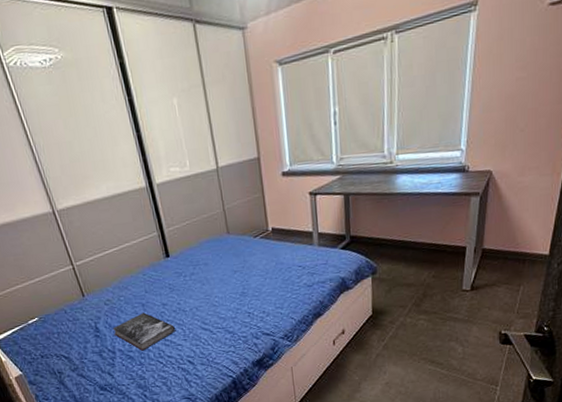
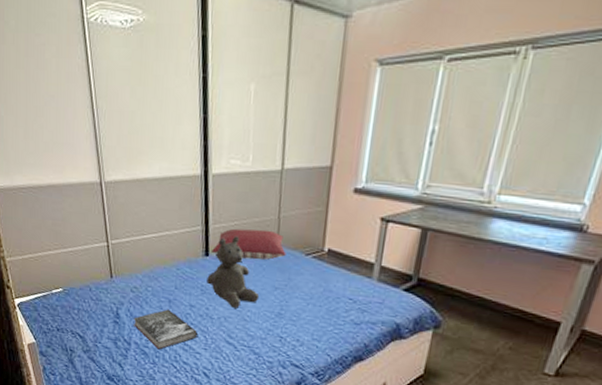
pillow: none [170,222,237,254] -> present [210,228,286,260]
teddy bear: none [172,233,223,298] -> present [207,236,260,308]

